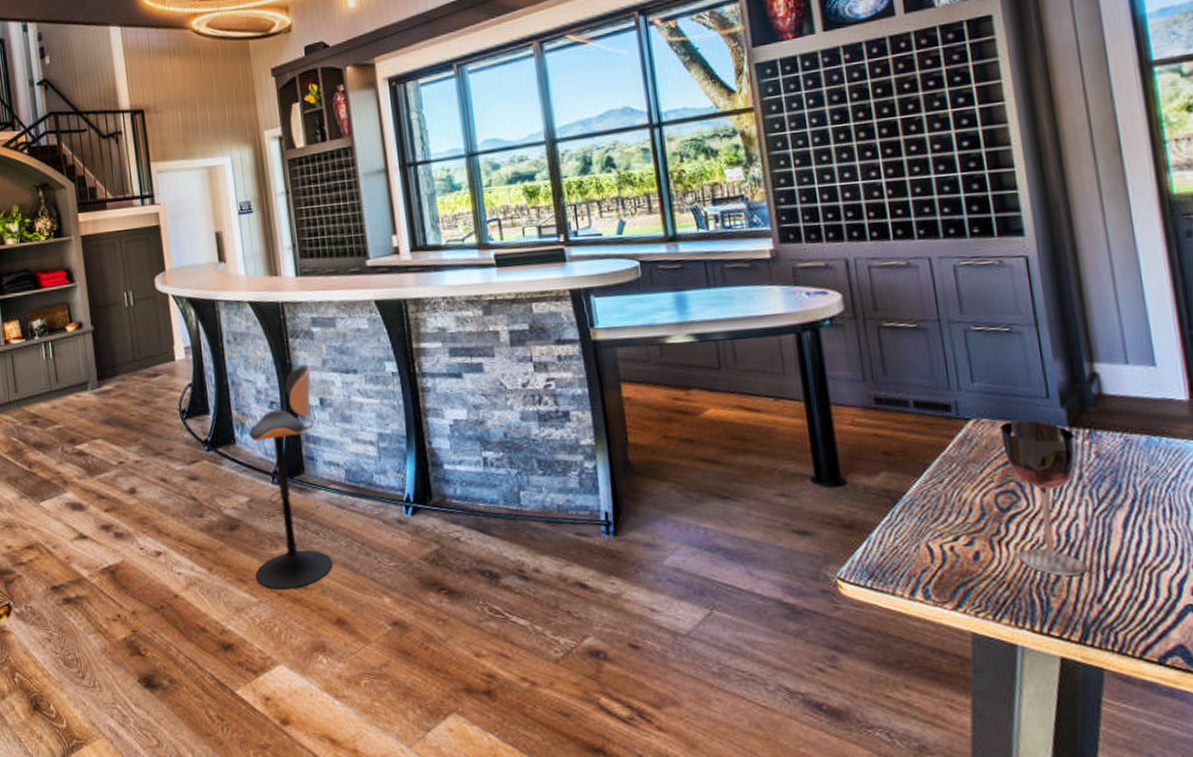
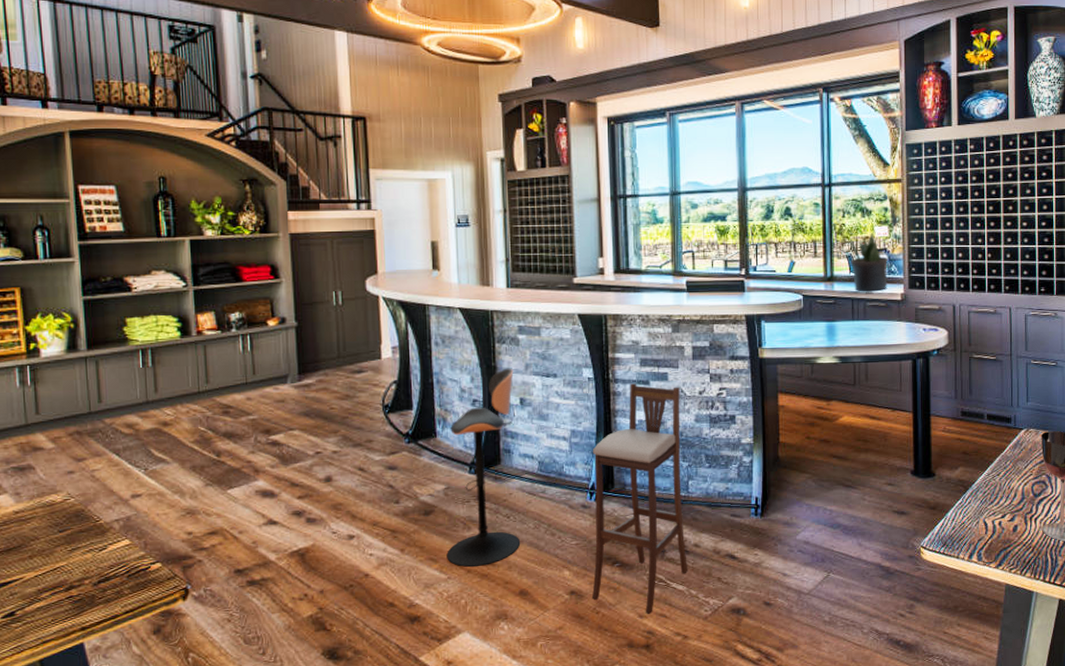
bar stool: none [404,377,530,653] -> present [591,383,689,614]
planter: none [692,177,750,252] -> present [849,233,888,293]

